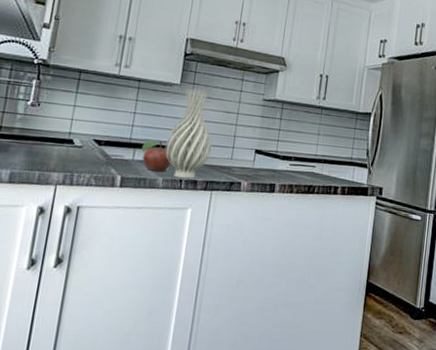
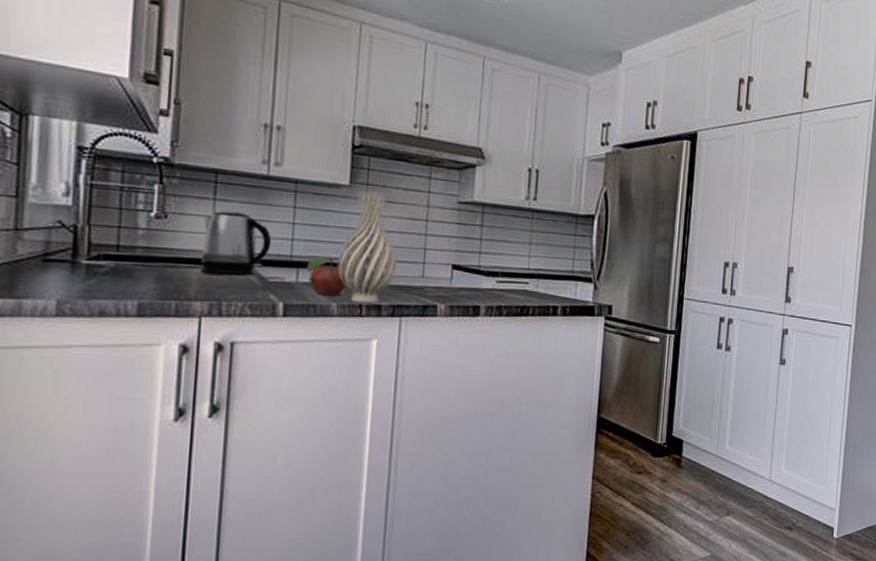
kettle: none [59,101,117,154] -> present [199,210,272,276]

